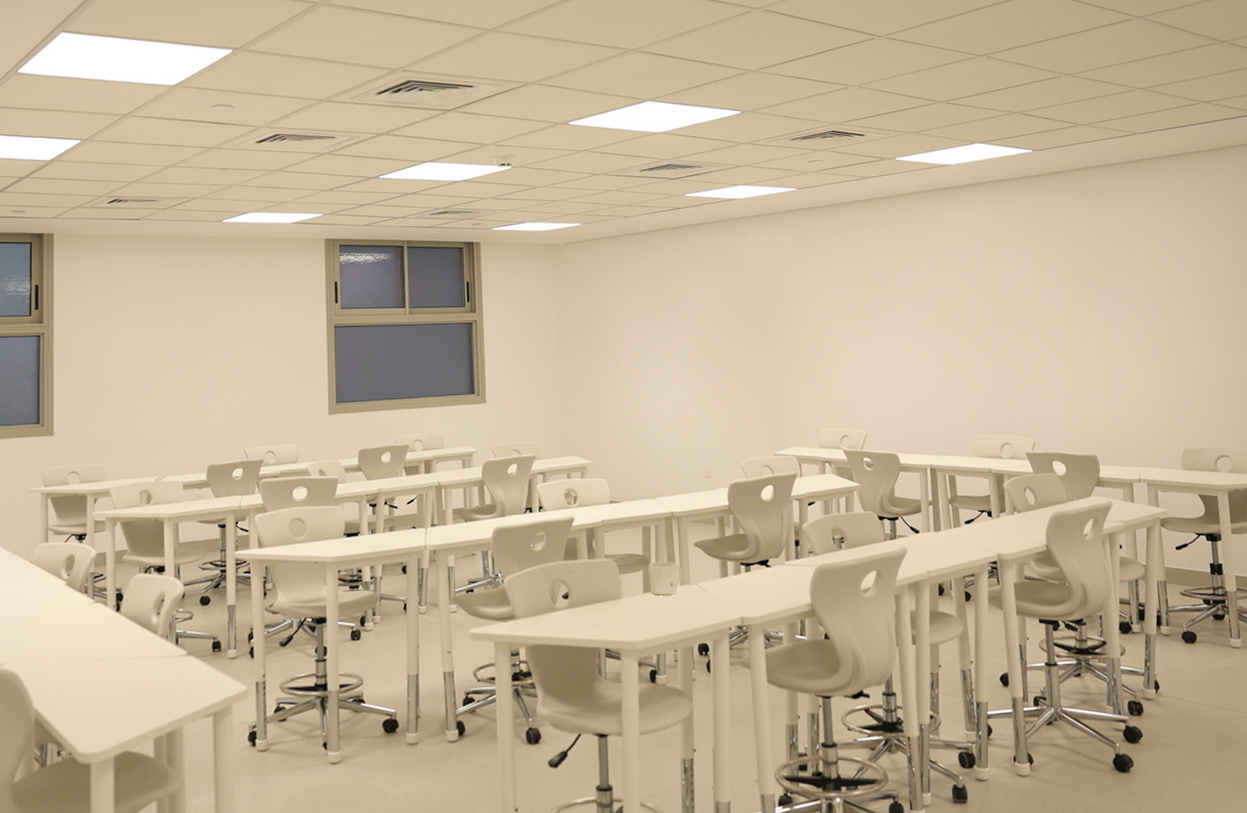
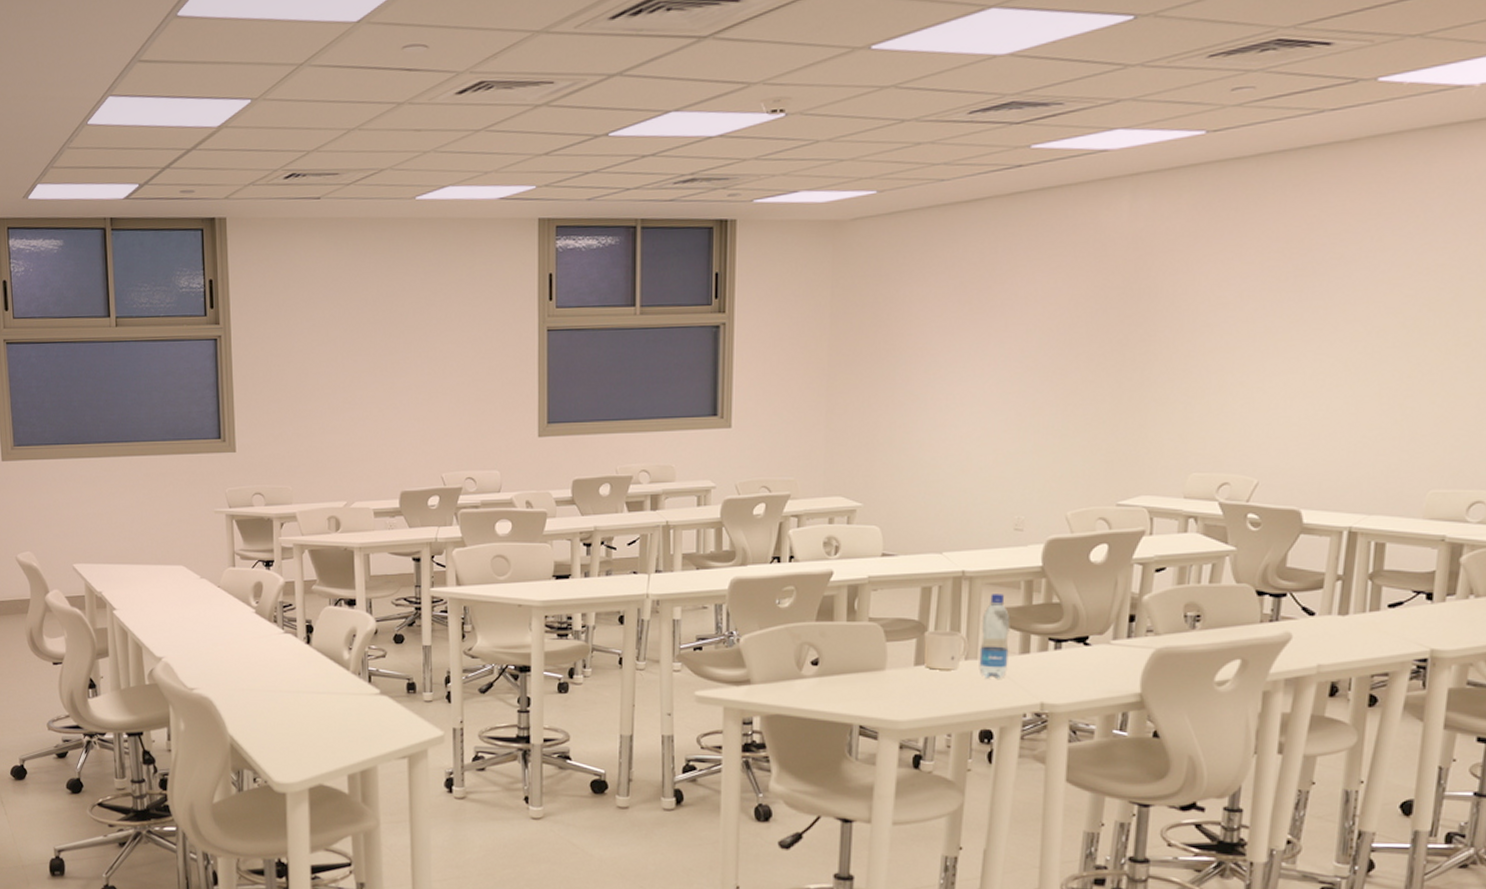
bottle: none [689,529,714,601] -> present [979,594,1011,680]

